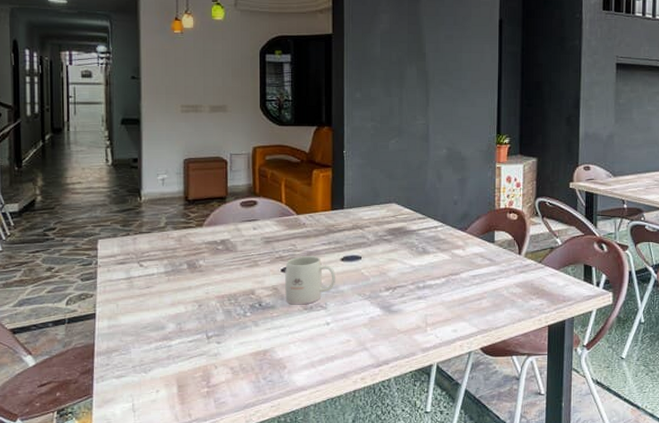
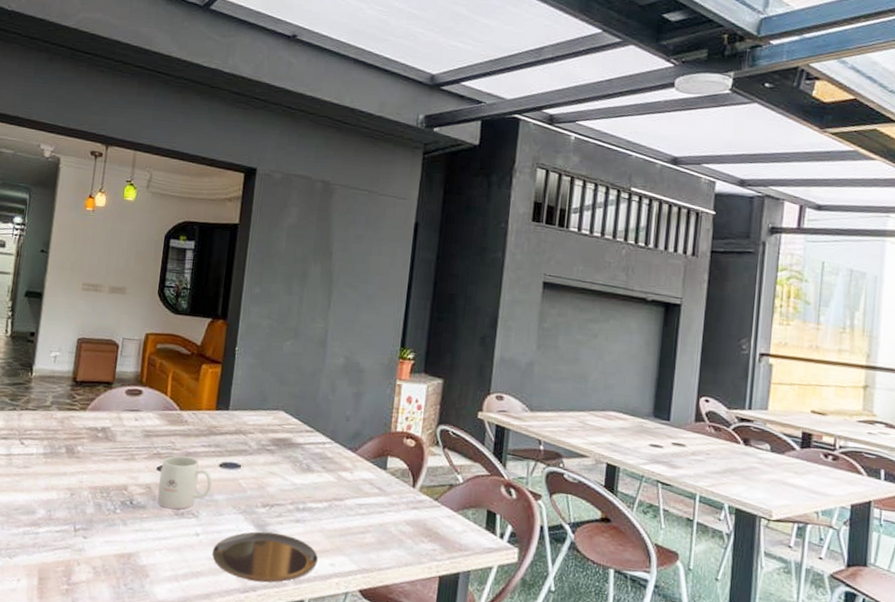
plate: none [343,312,441,356] -> present [212,531,318,583]

